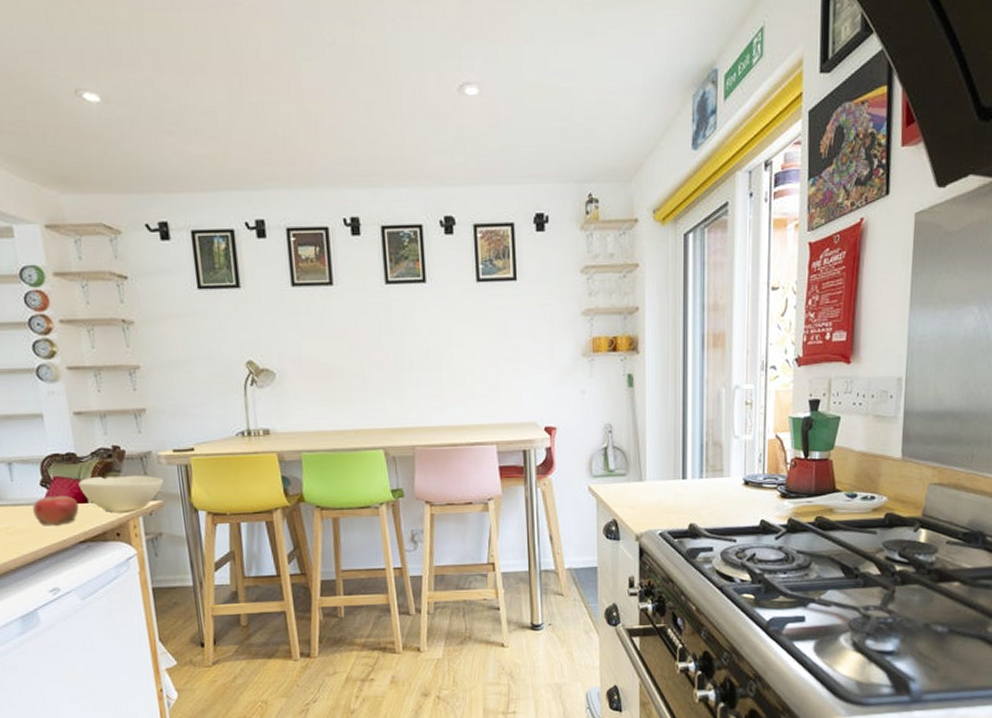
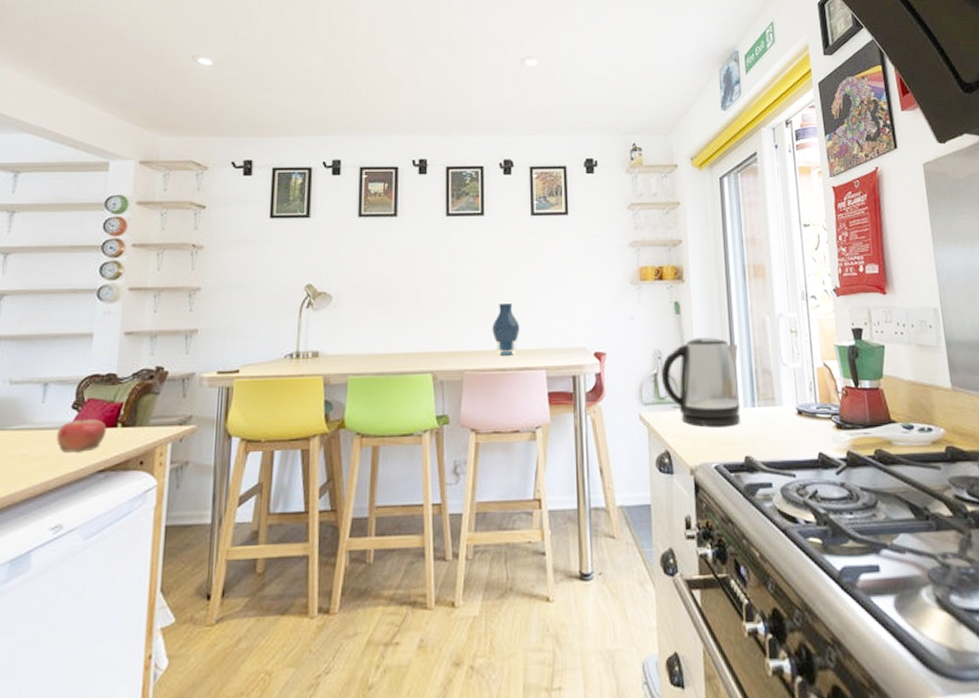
bowl: present [78,475,164,513] -> none [111,398,202,439]
vase: none [441,378,469,431] -> present [492,304,520,356]
kettle: none [611,410,690,498] -> present [661,337,741,427]

